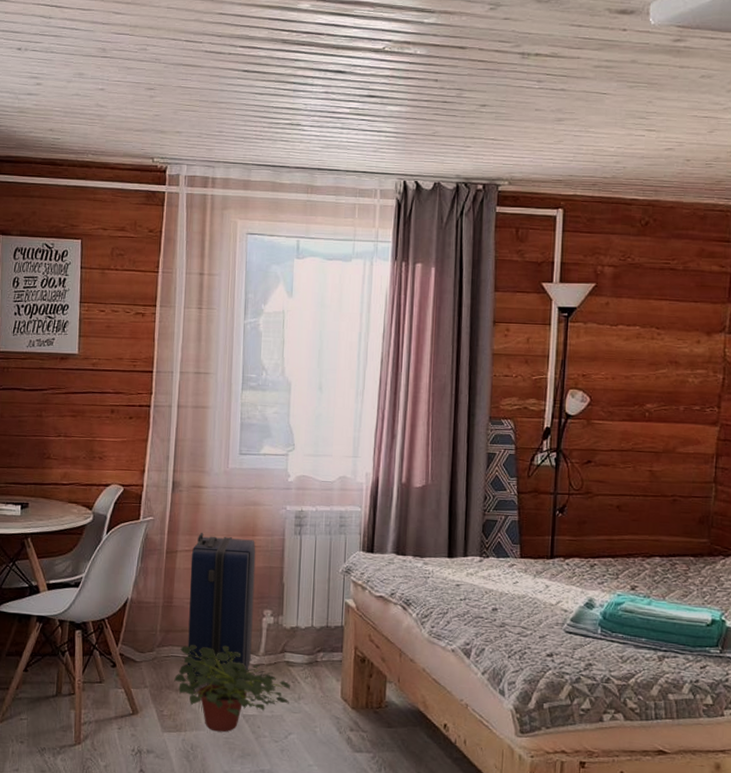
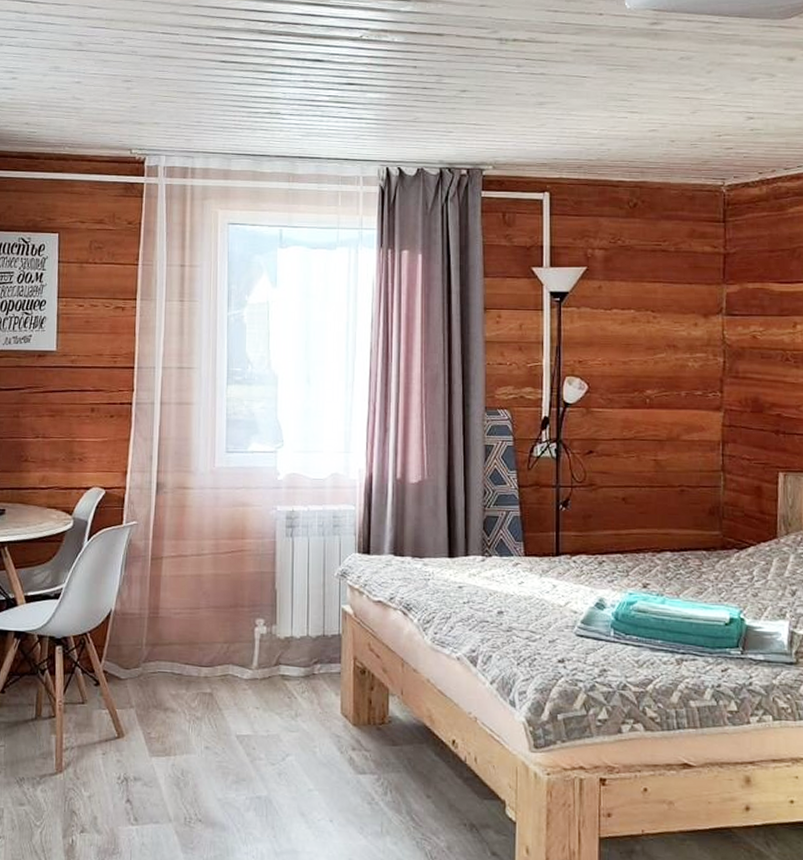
potted plant: present [174,645,291,732] -> none [162,659,287,755]
suitcase: present [186,533,256,692] -> none [175,537,246,711]

